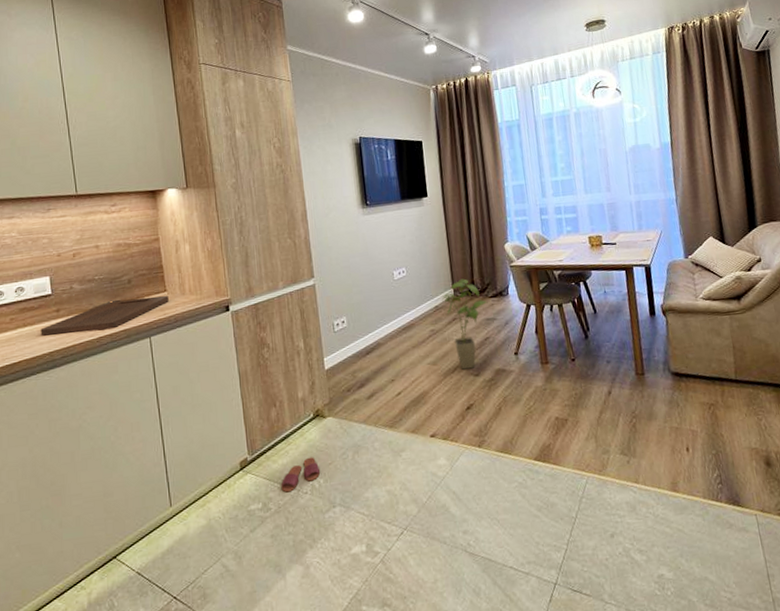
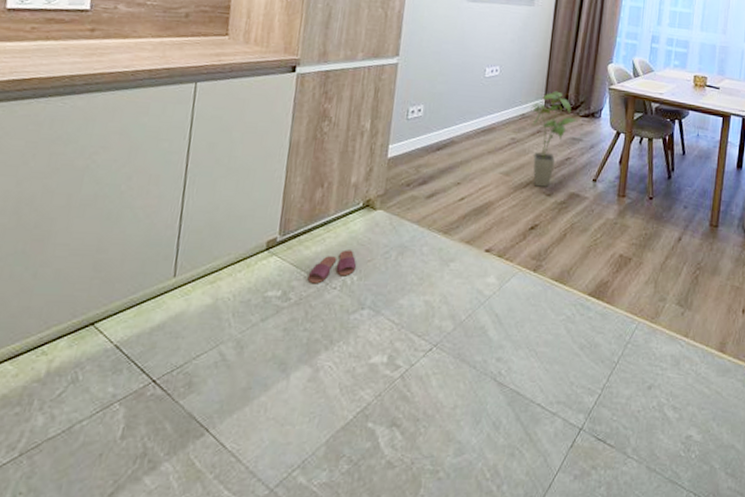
cutting board: present [40,295,169,336] -> none [64,32,229,64]

